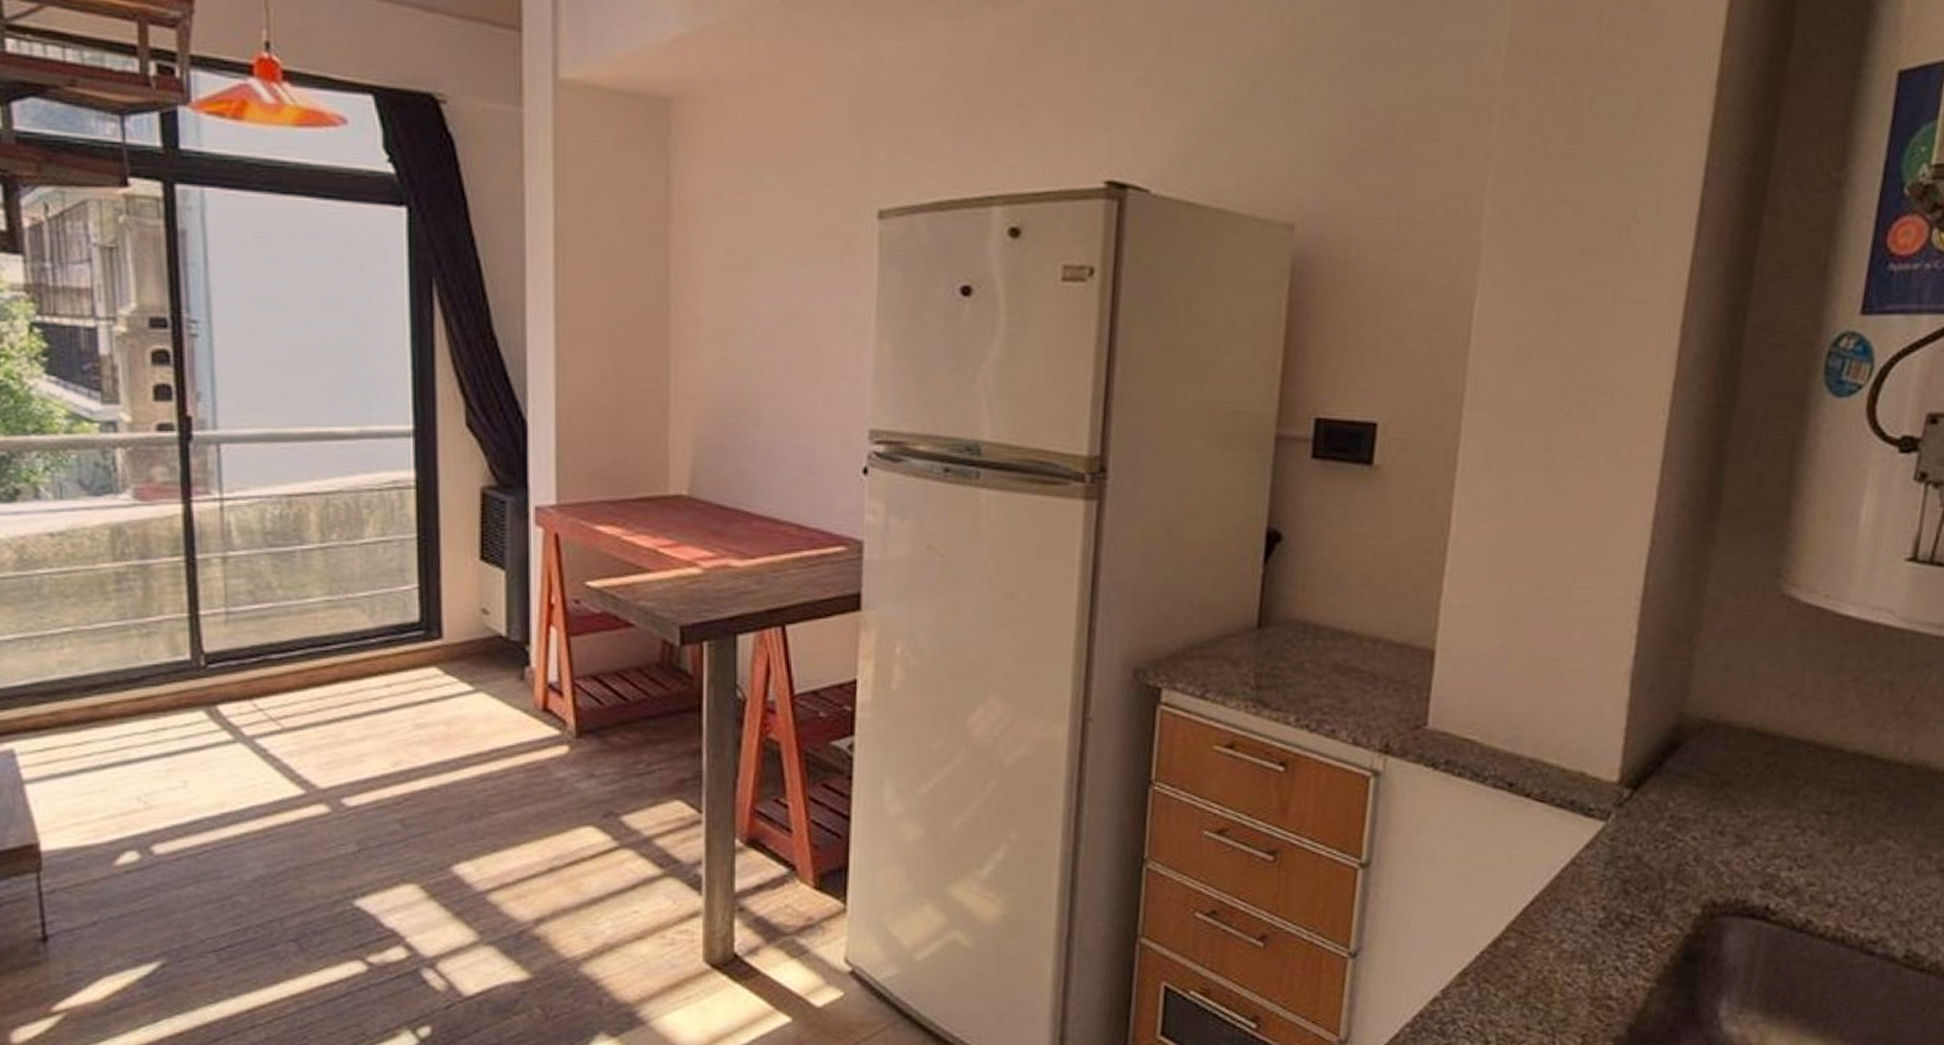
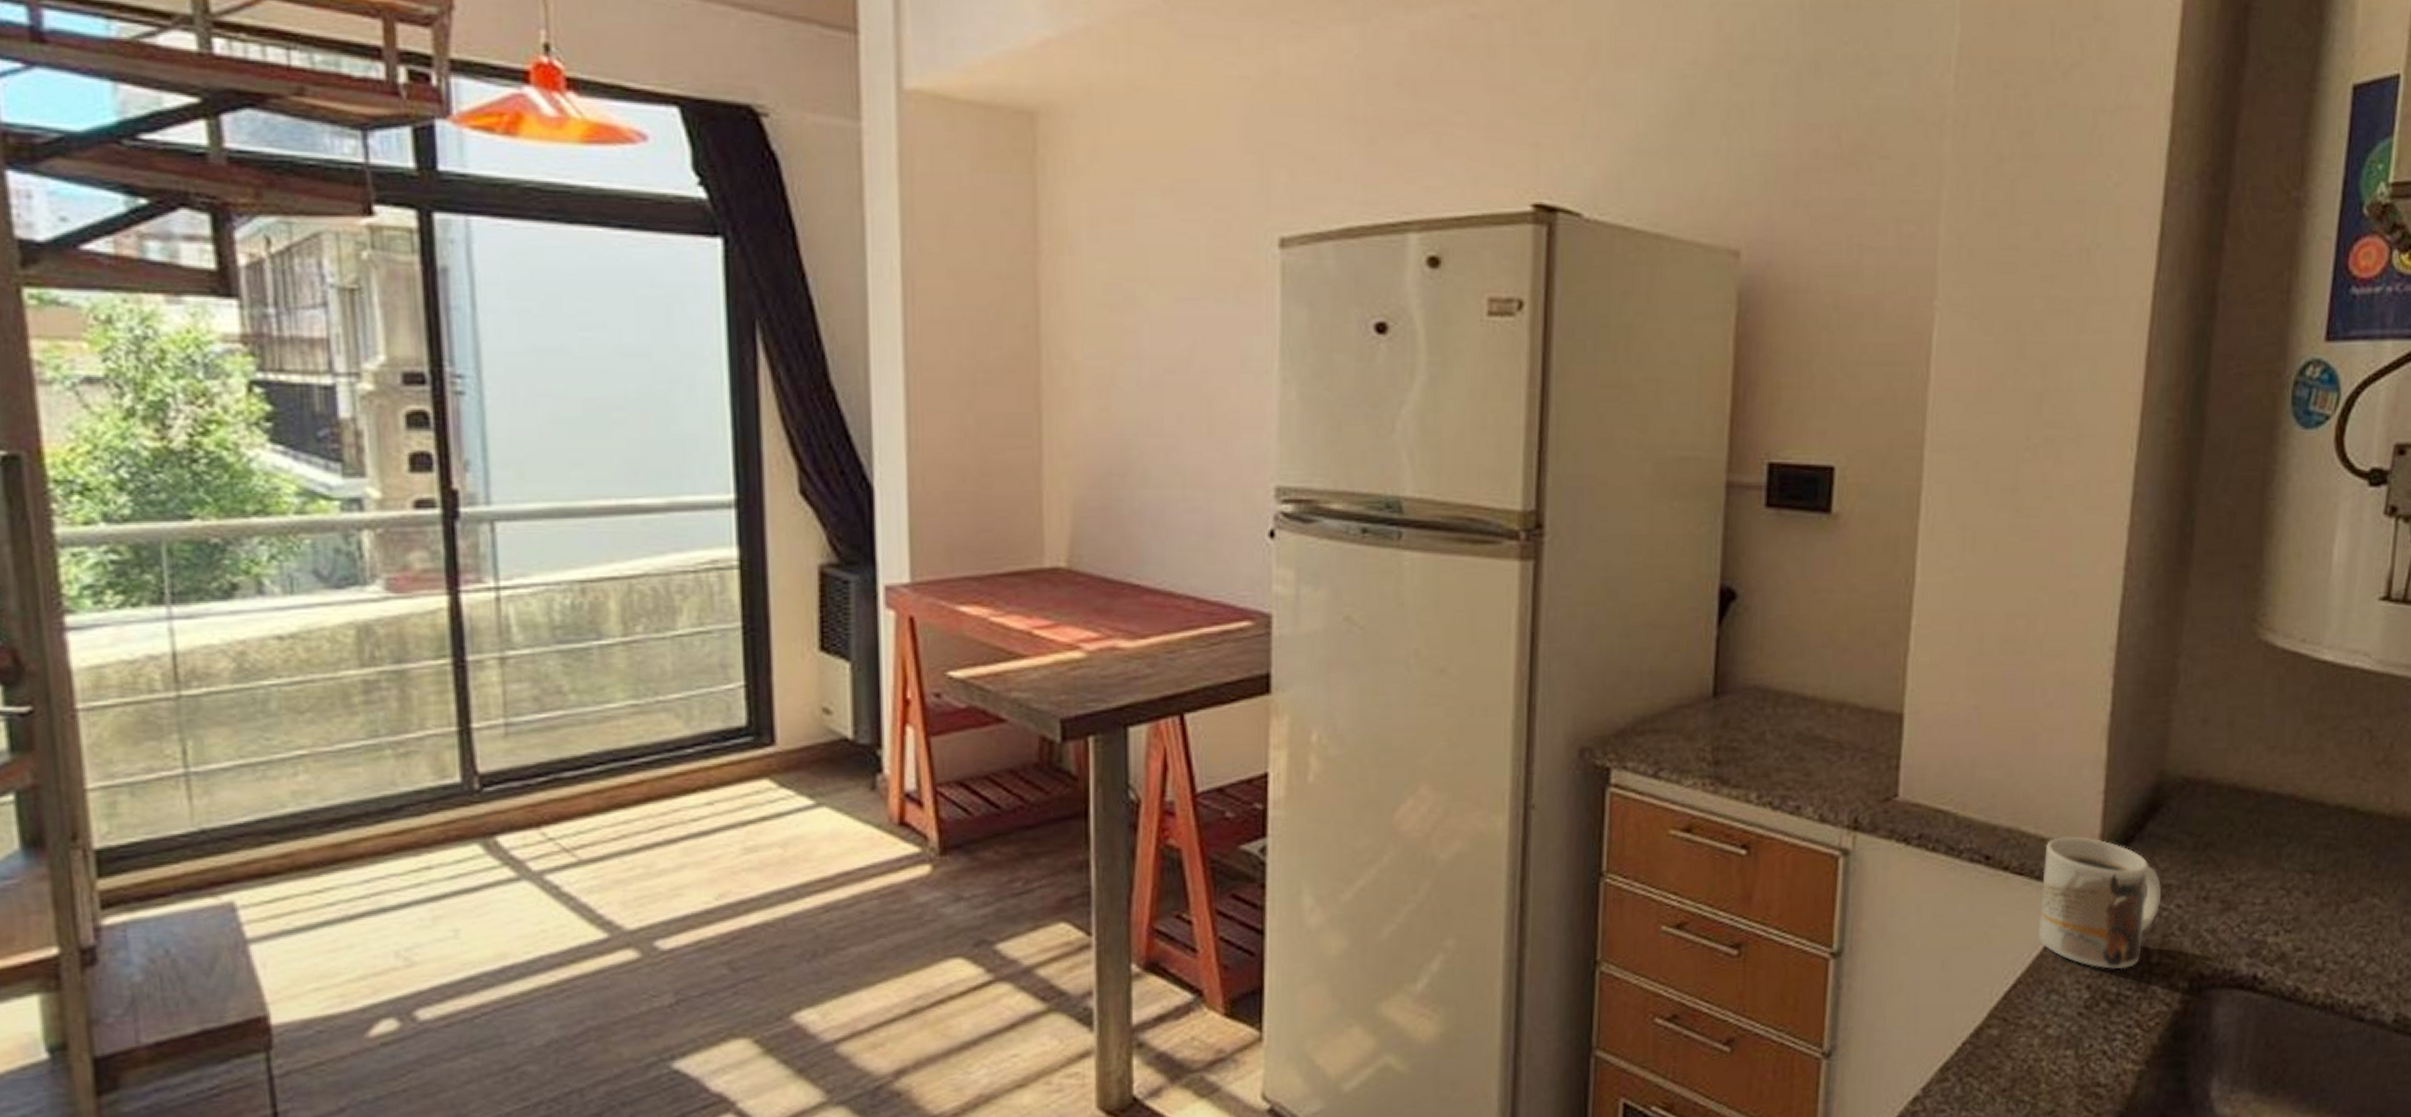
mug: none [1557,769,1678,894] -> present [2038,836,2161,970]

